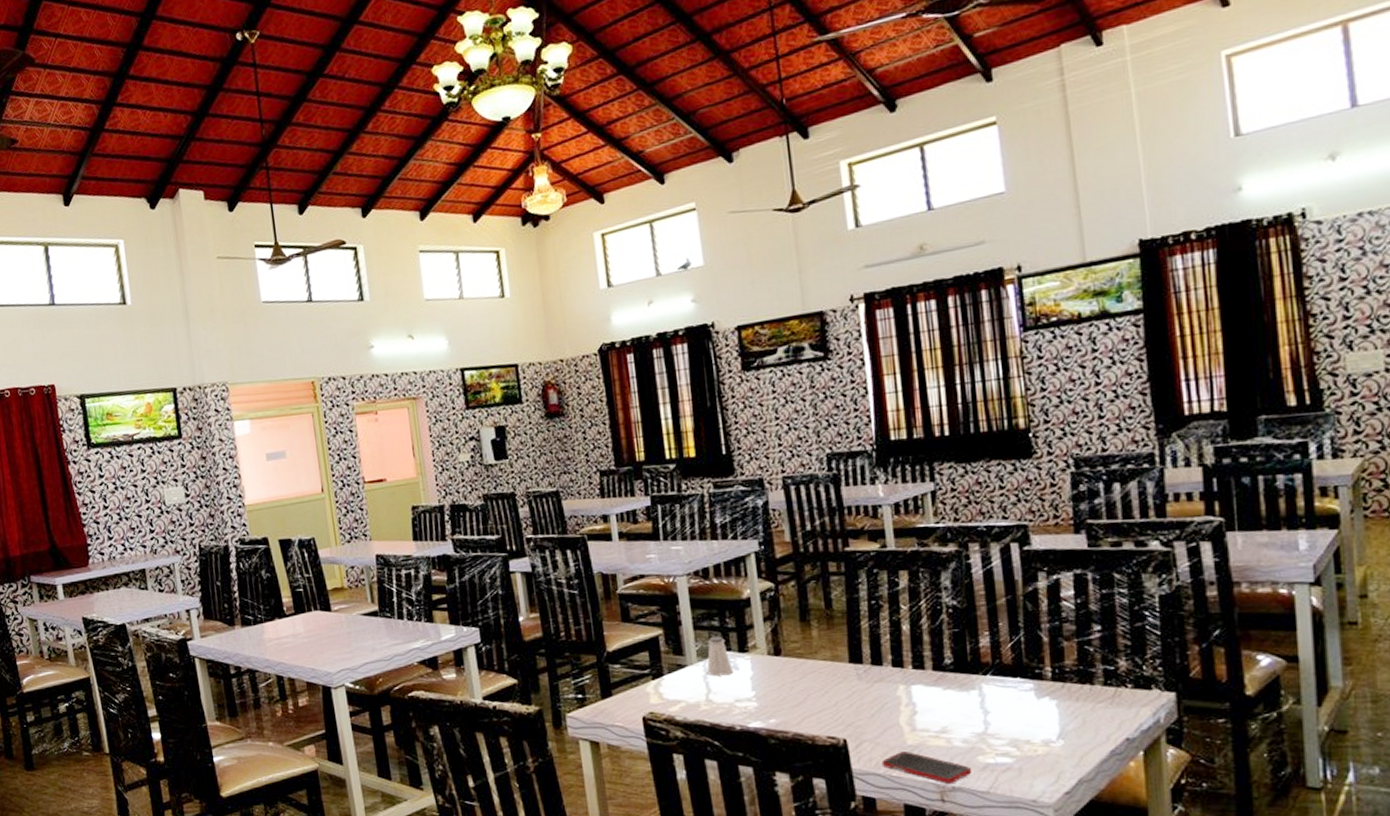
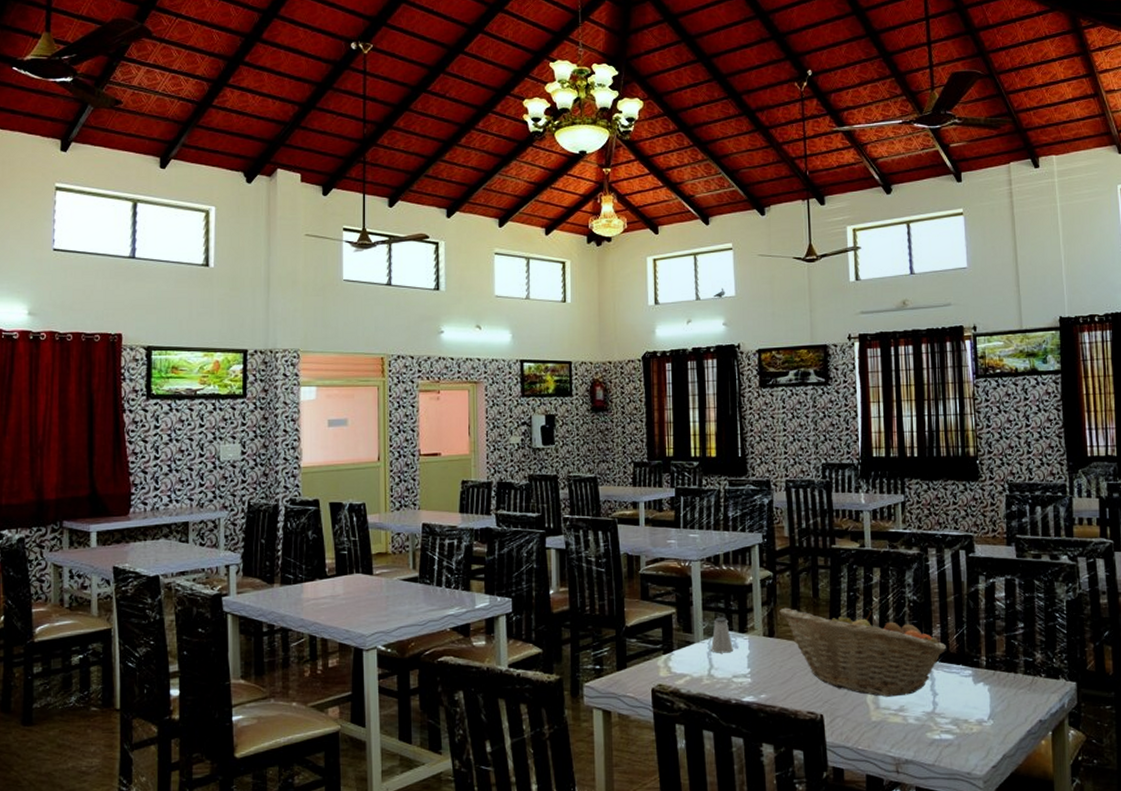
fruit basket: none [785,620,999,718] -> present [780,607,947,697]
cell phone: present [882,752,973,783] -> none [850,727,922,756]

